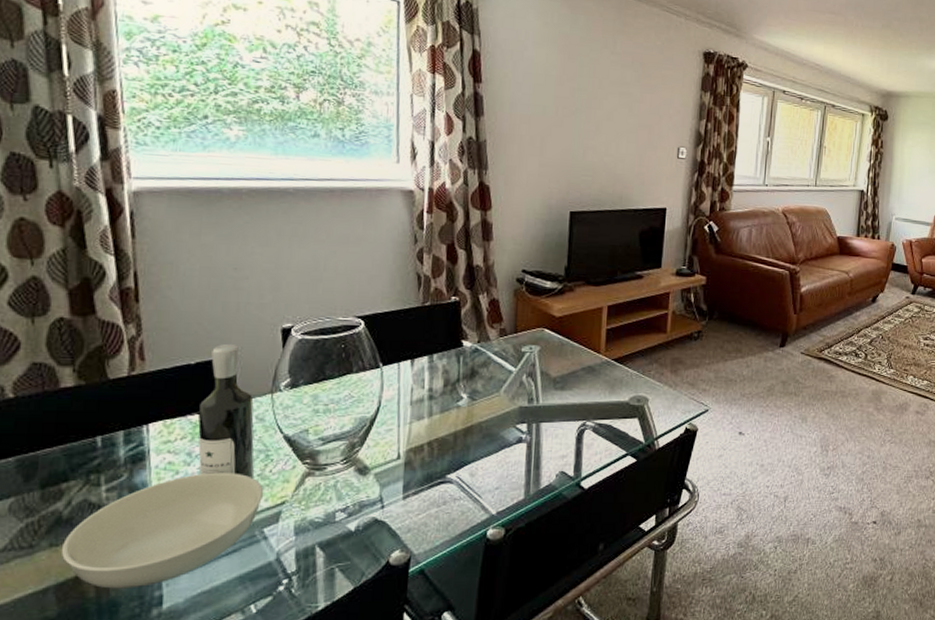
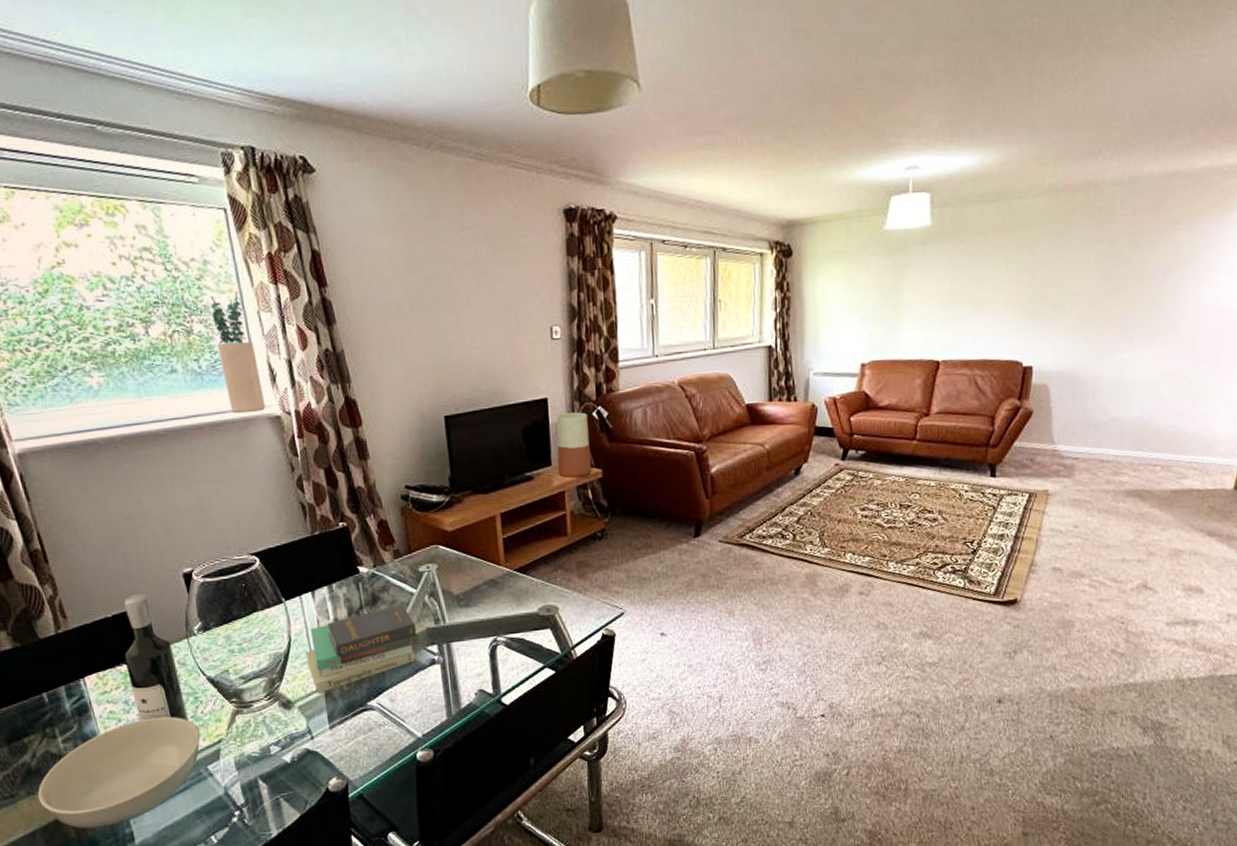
vase: none [364,74,402,185] -> present [210,292,266,414]
books: none [392,381,509,462] -> present [305,604,418,694]
vase: none [666,223,700,282] -> present [557,412,592,478]

